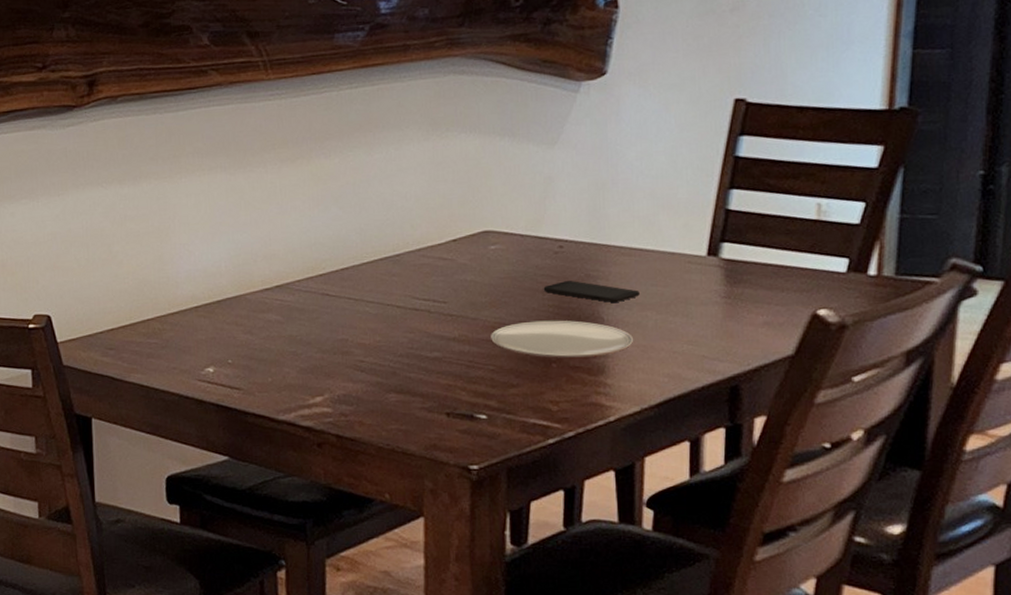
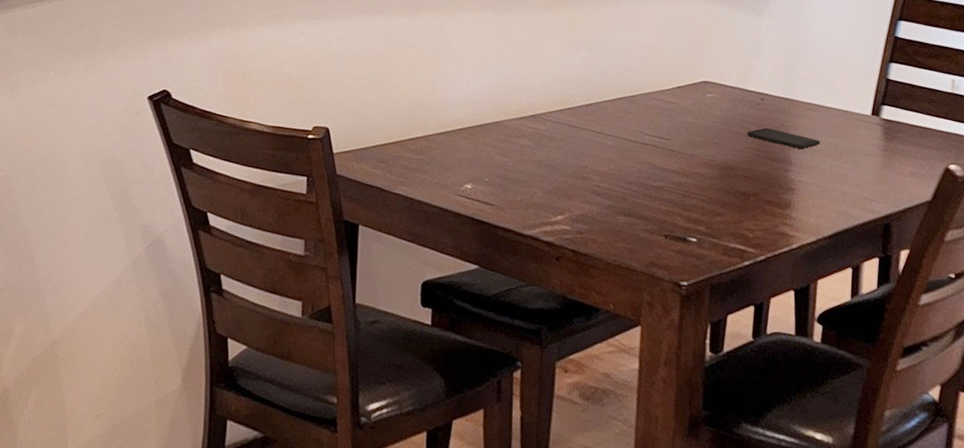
plate: present [491,320,633,359] -> none [704,160,813,194]

